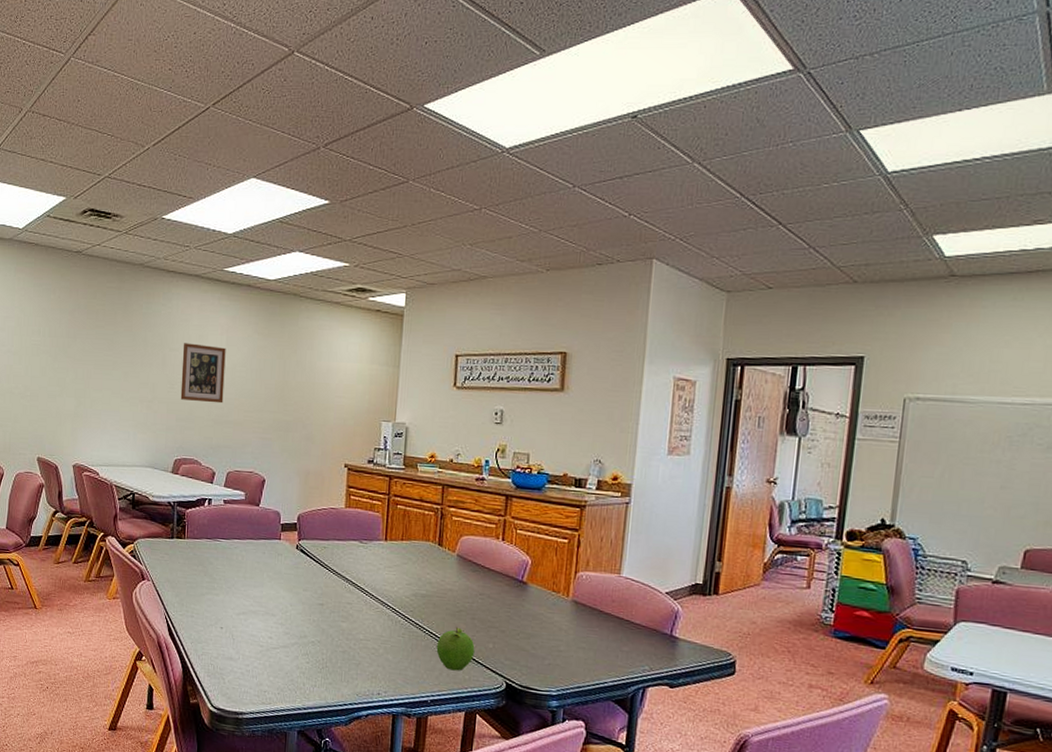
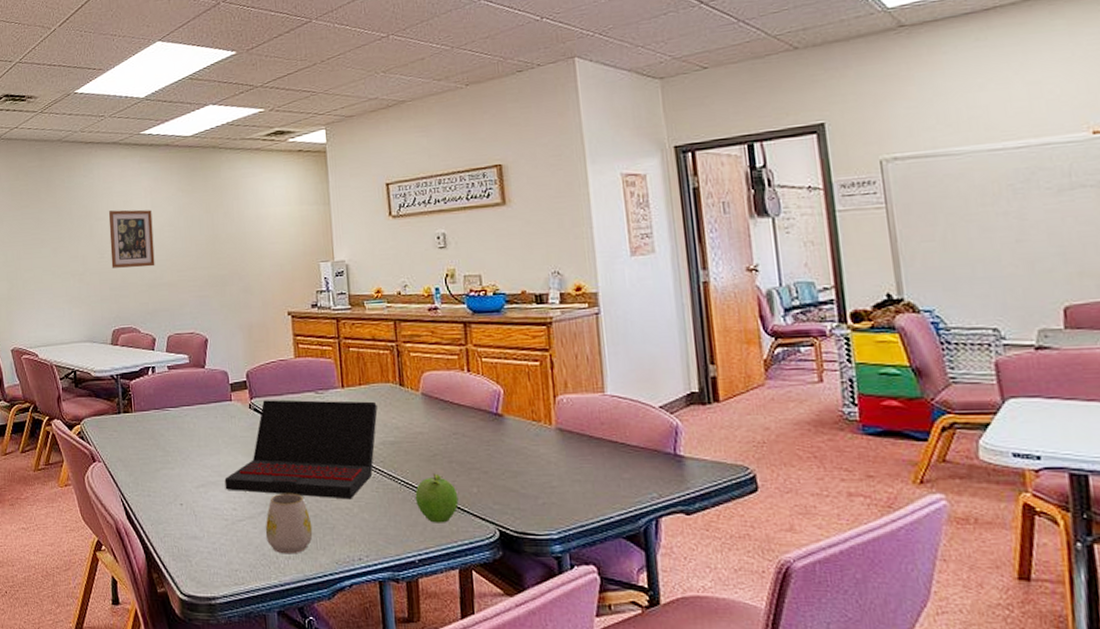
laptop: none [264,543,415,641] -> present [224,399,378,500]
mug: none [296,628,340,683] -> present [265,493,313,554]

